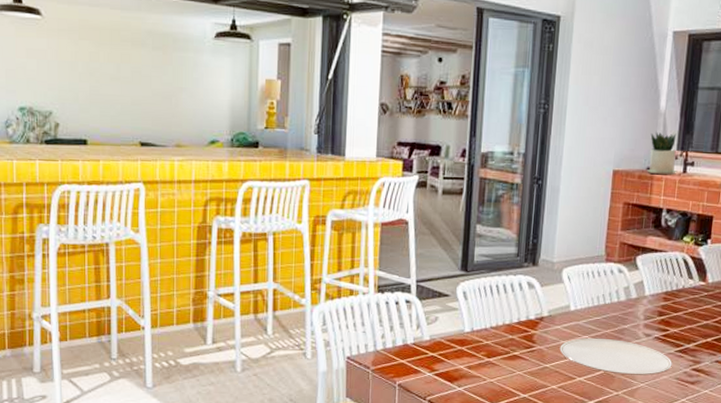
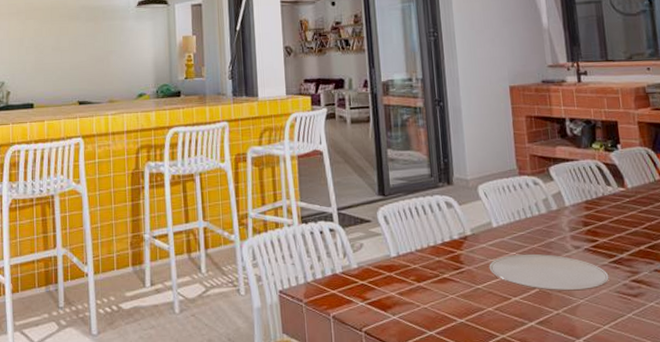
planter: present [647,131,678,175] -> none [539,46,572,87]

